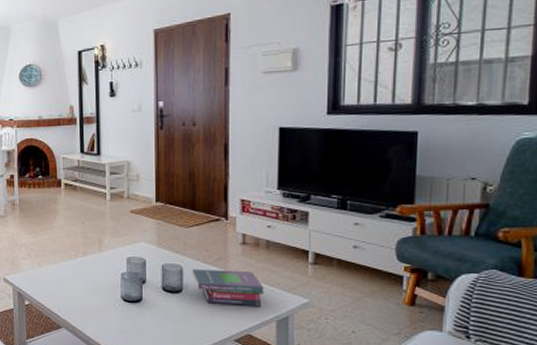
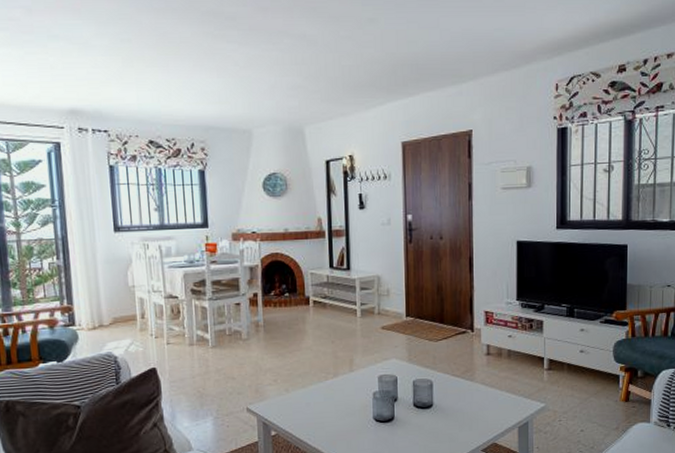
books: present [192,269,264,307] -> none [441,380,507,416]

